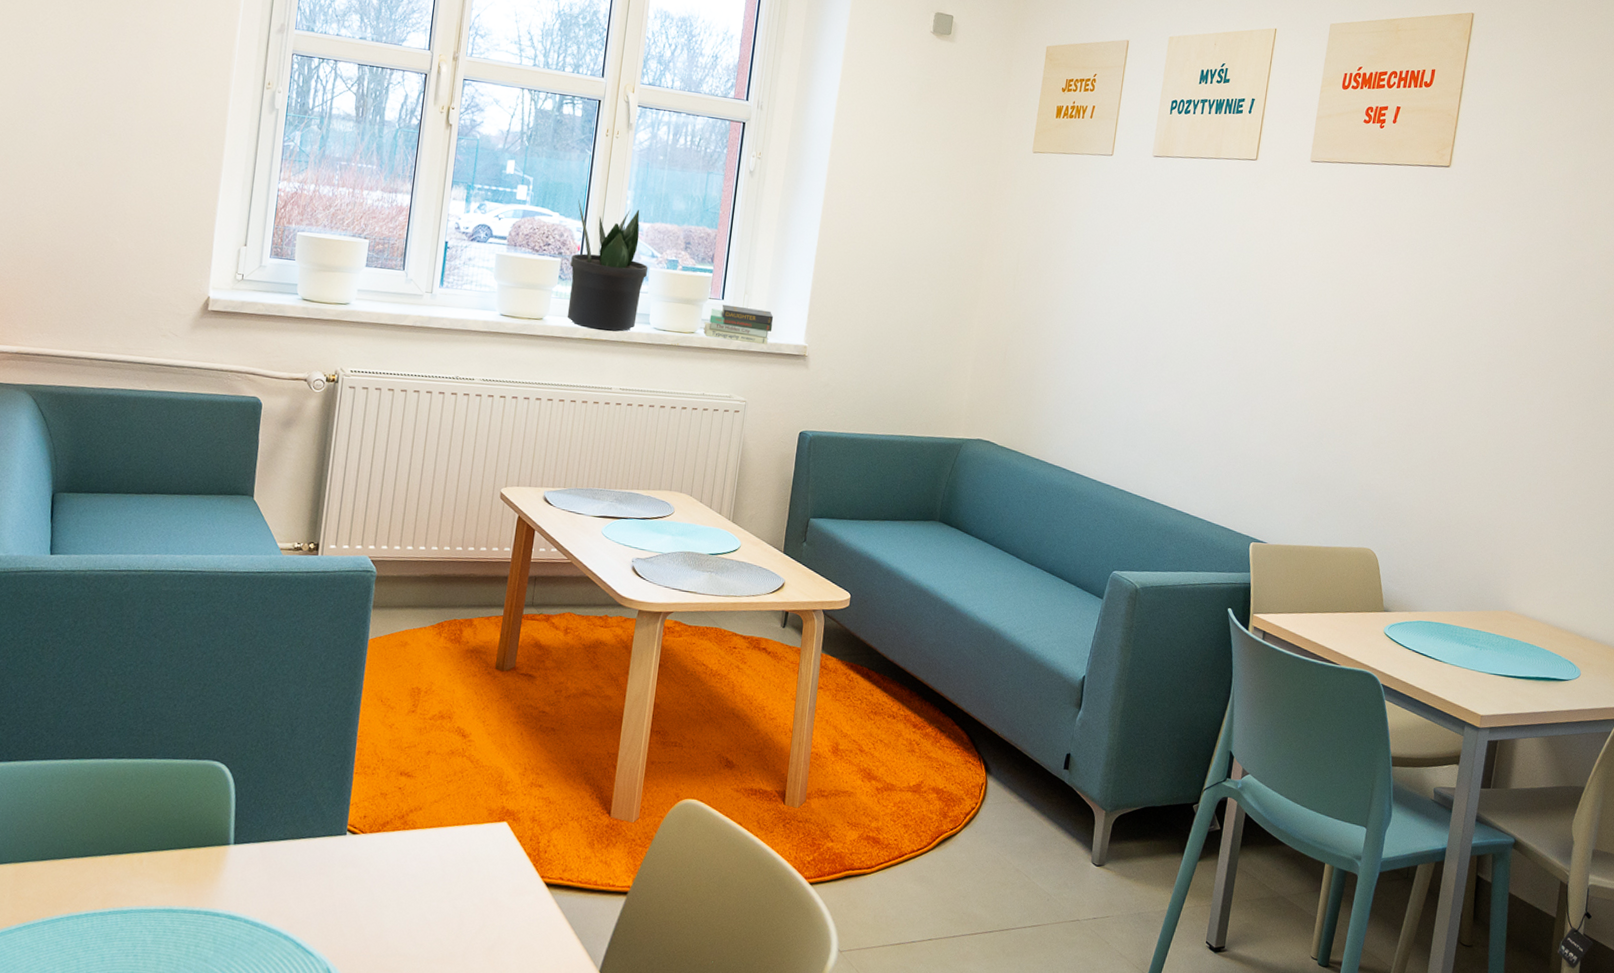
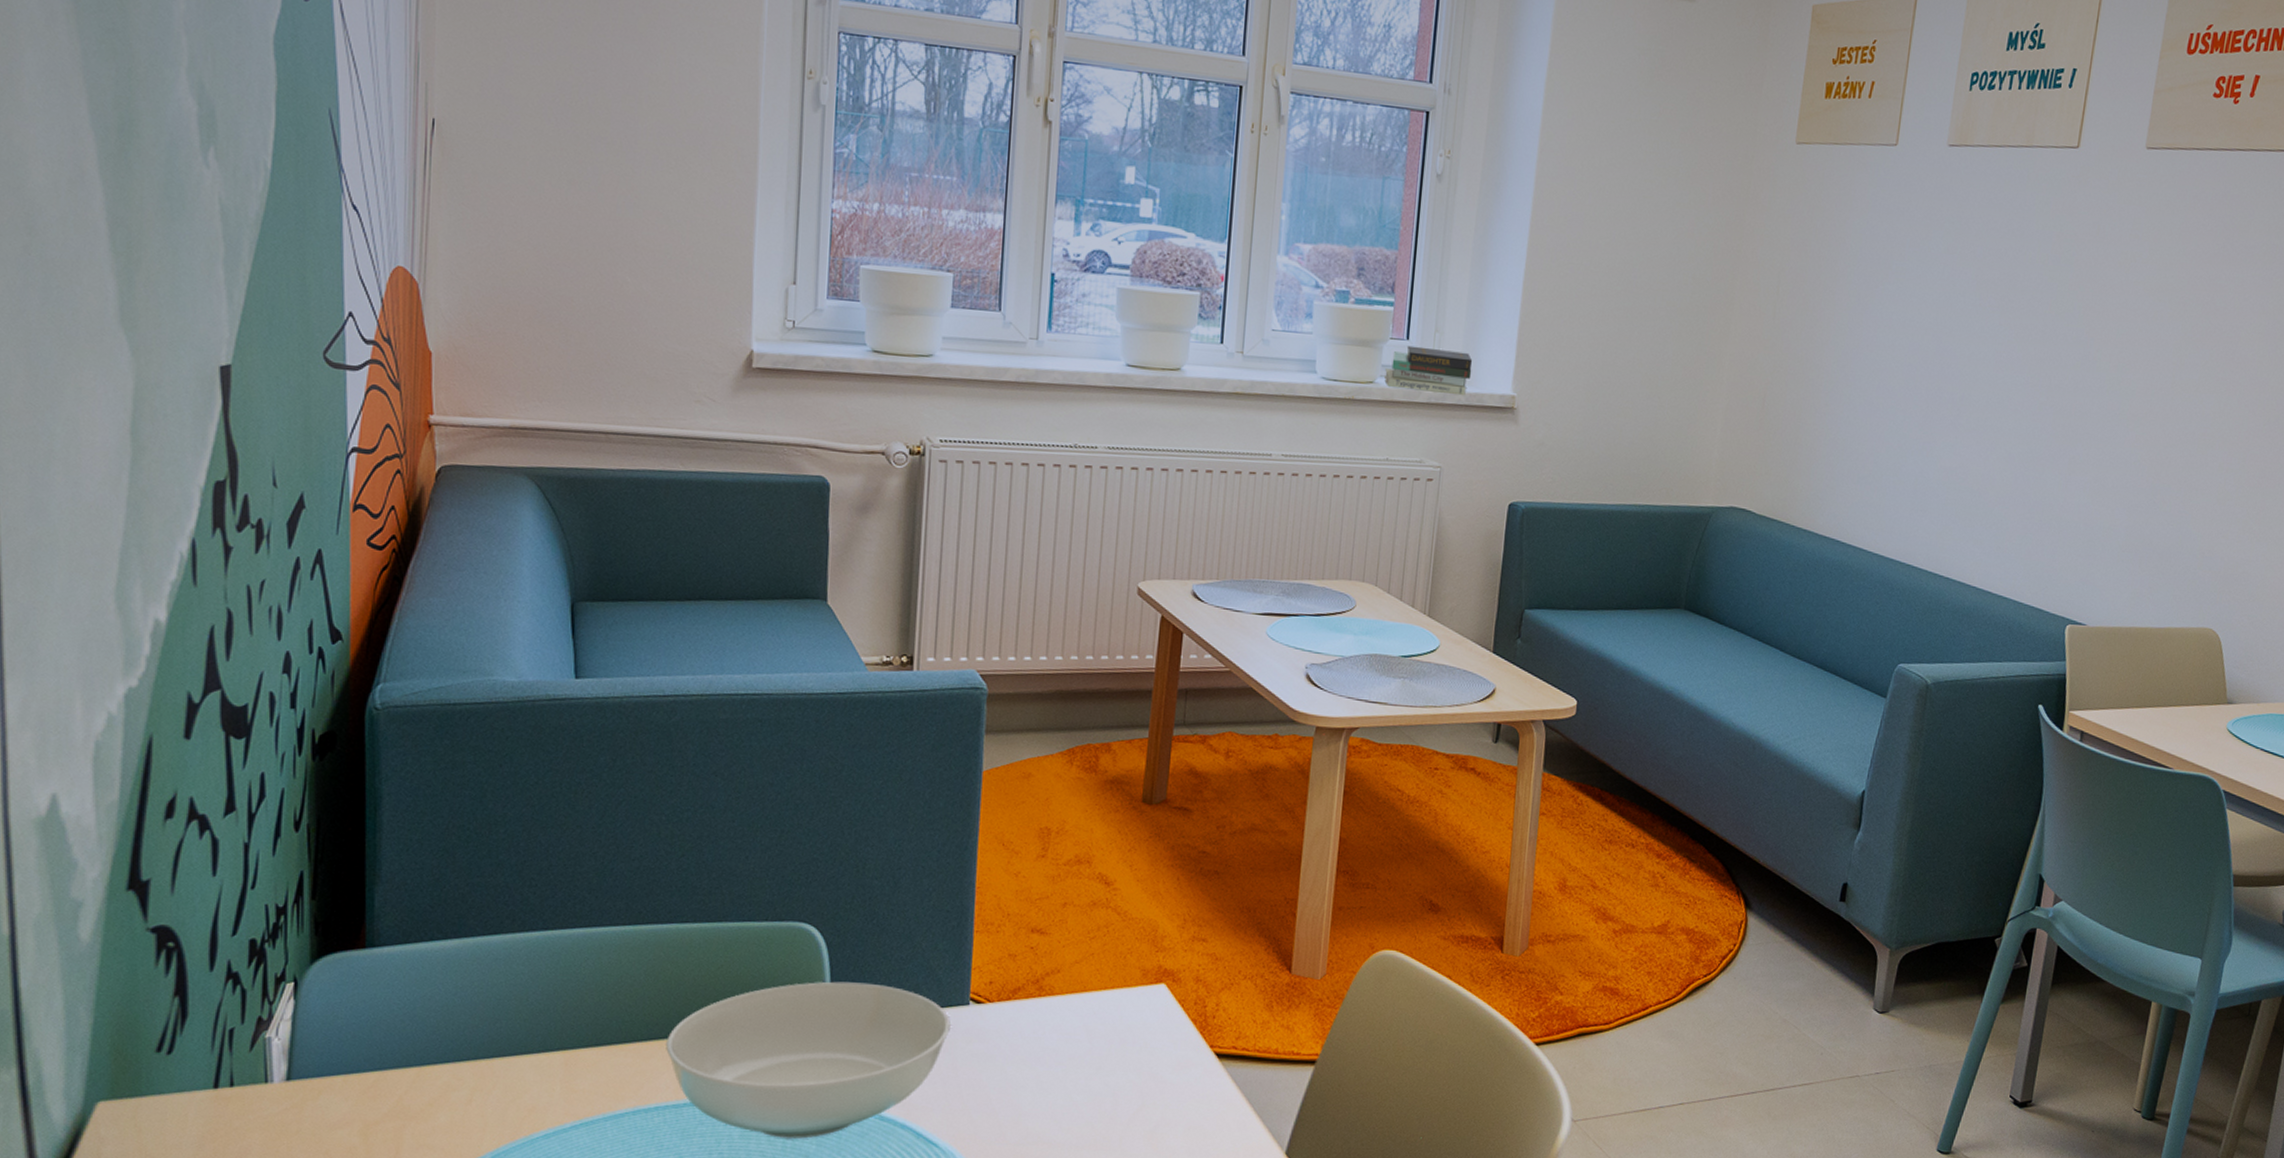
bowl: none [98,811,330,945] -> present [666,981,951,1139]
planter: present [567,199,649,332] -> none [1211,214,1312,384]

